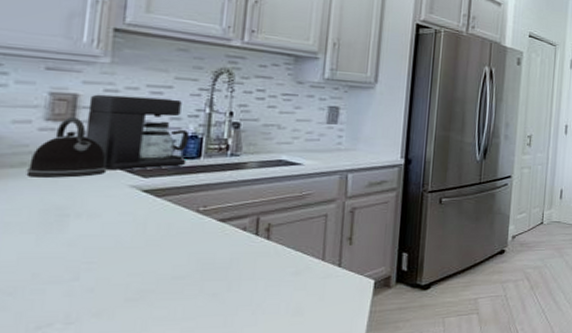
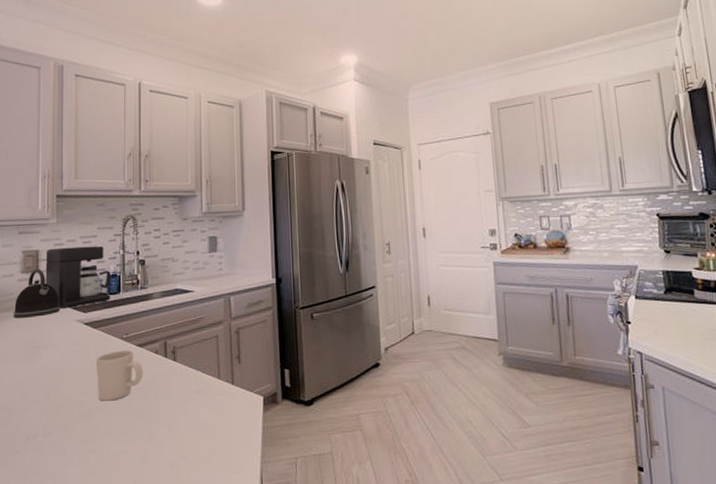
mug: none [154,224,224,283] -> present [95,349,143,401]

